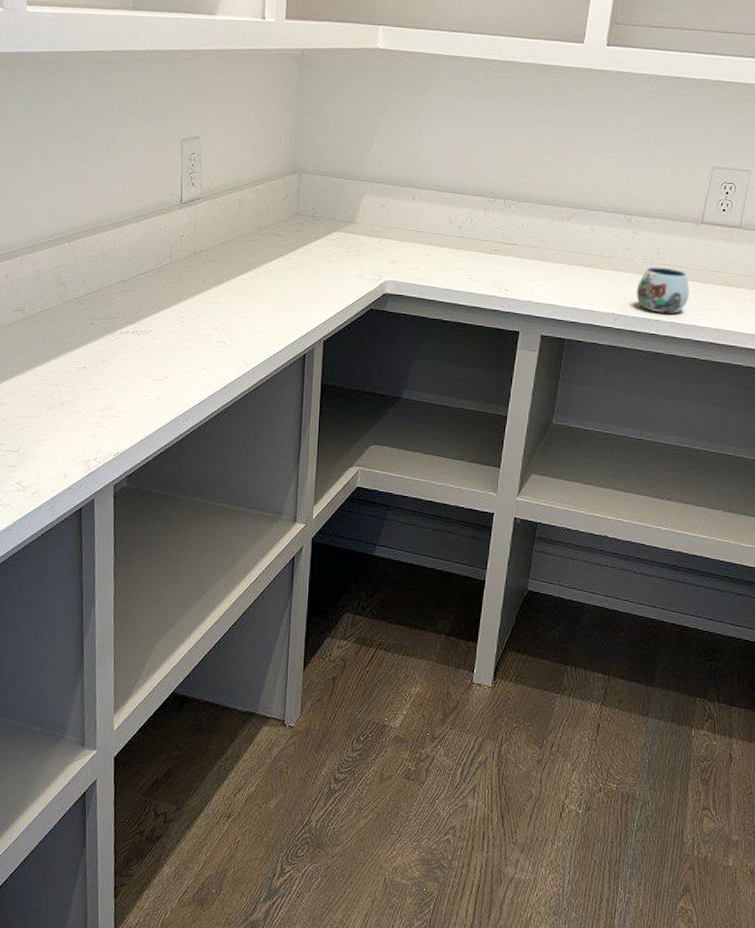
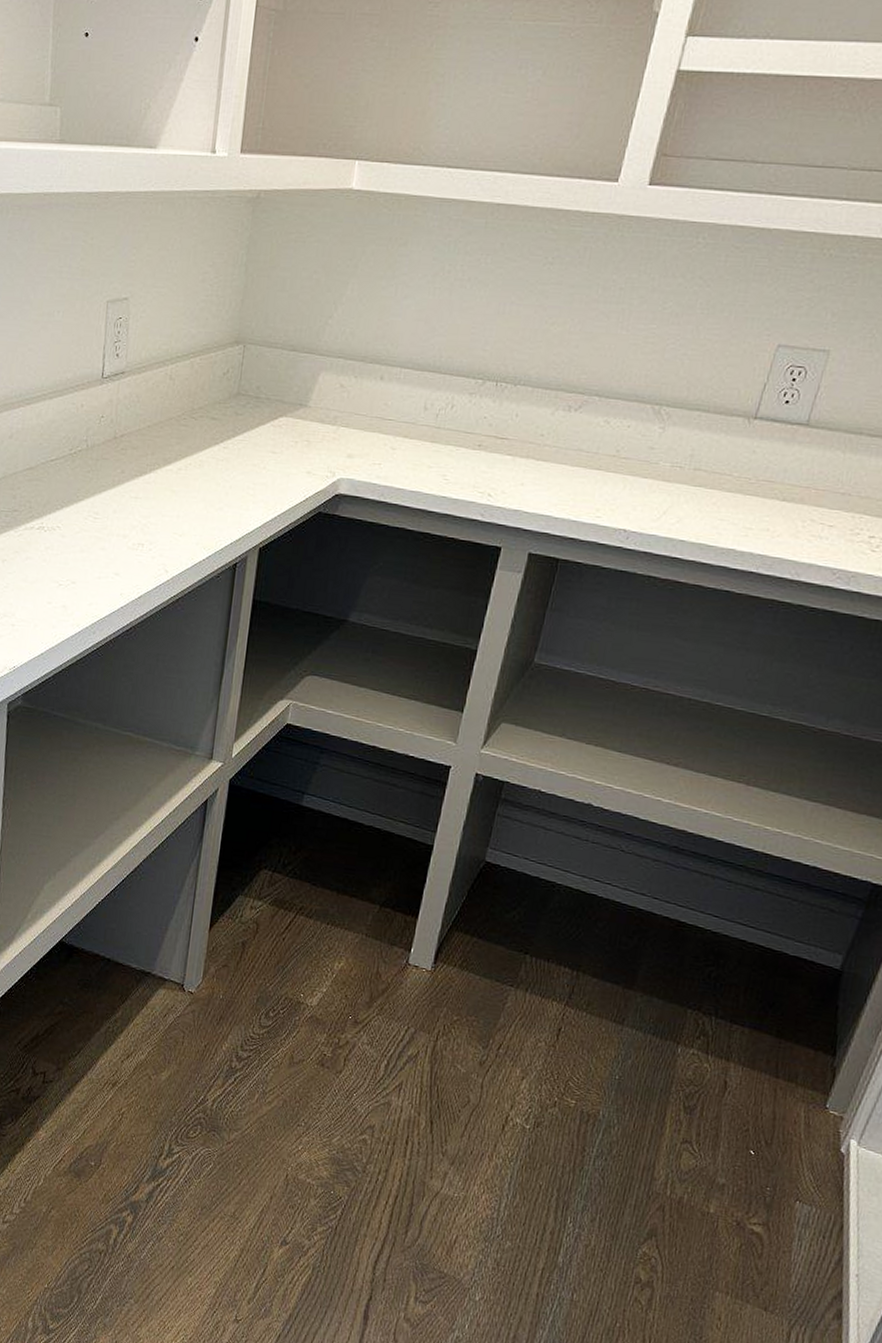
mug: present [636,267,689,314] -> none [657,472,730,533]

